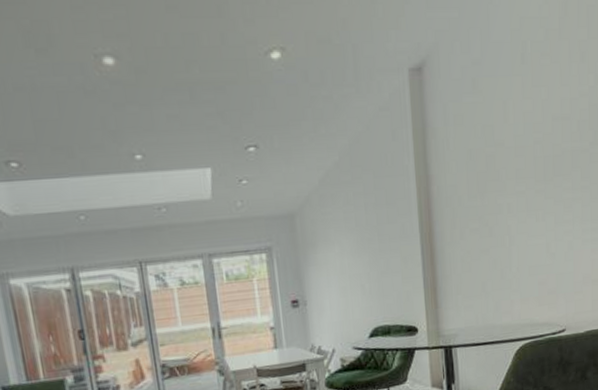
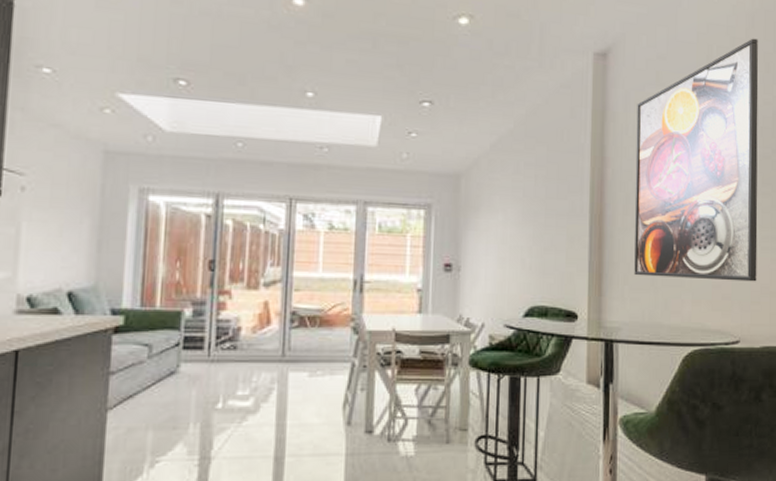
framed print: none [456,27,579,285] -> present [634,38,759,282]

